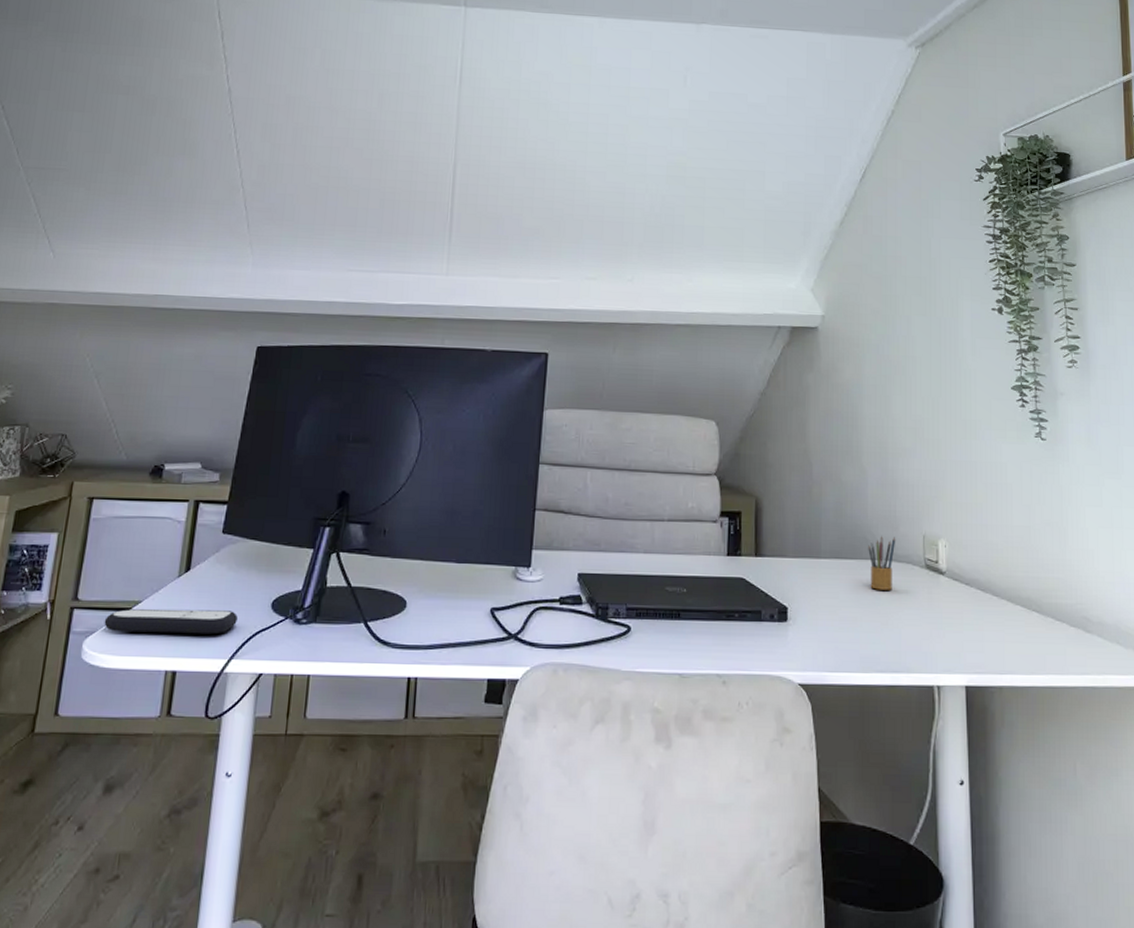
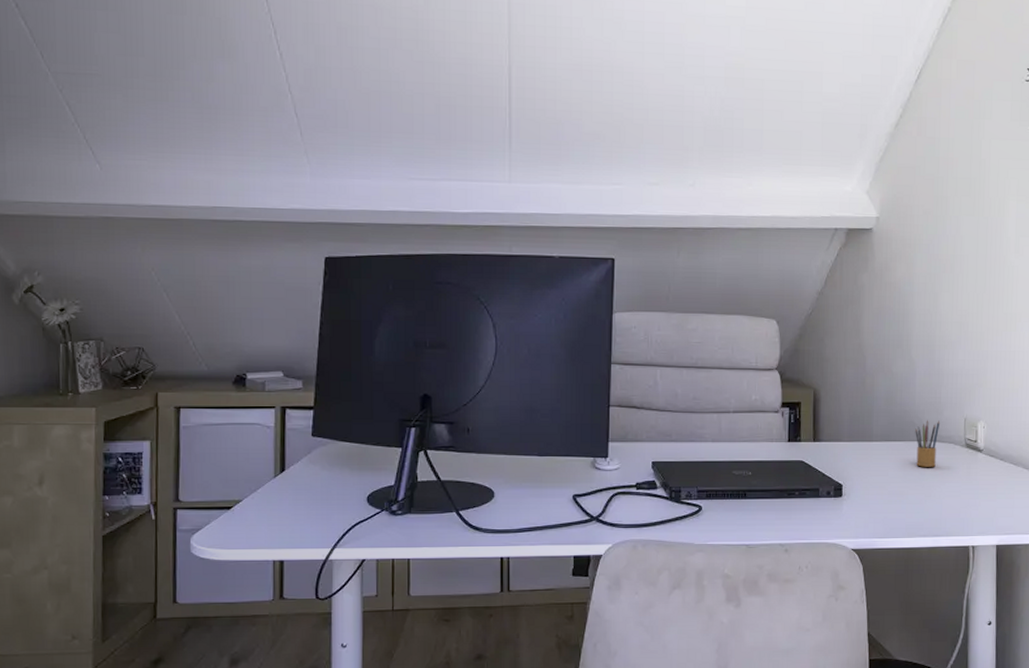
remote control: present [104,608,239,635] -> none [208,506,337,528]

